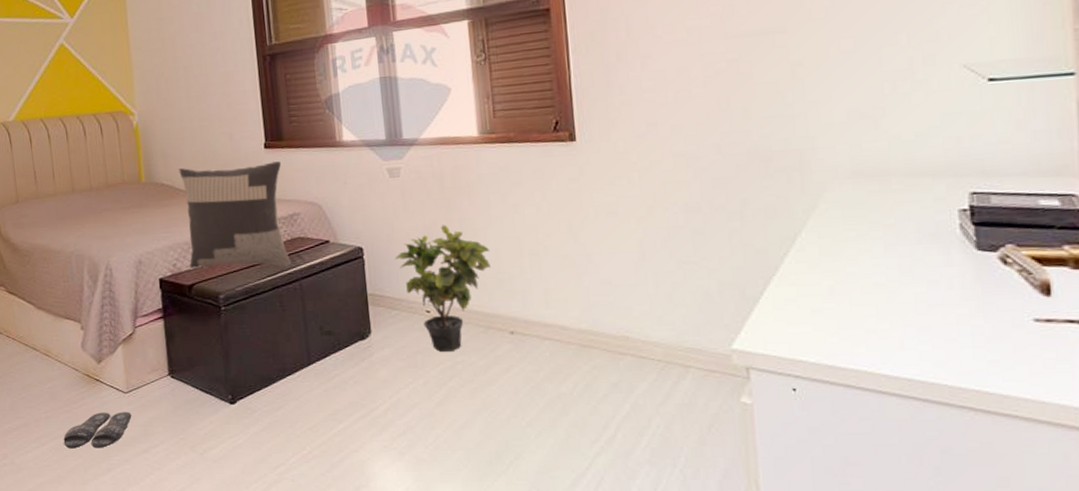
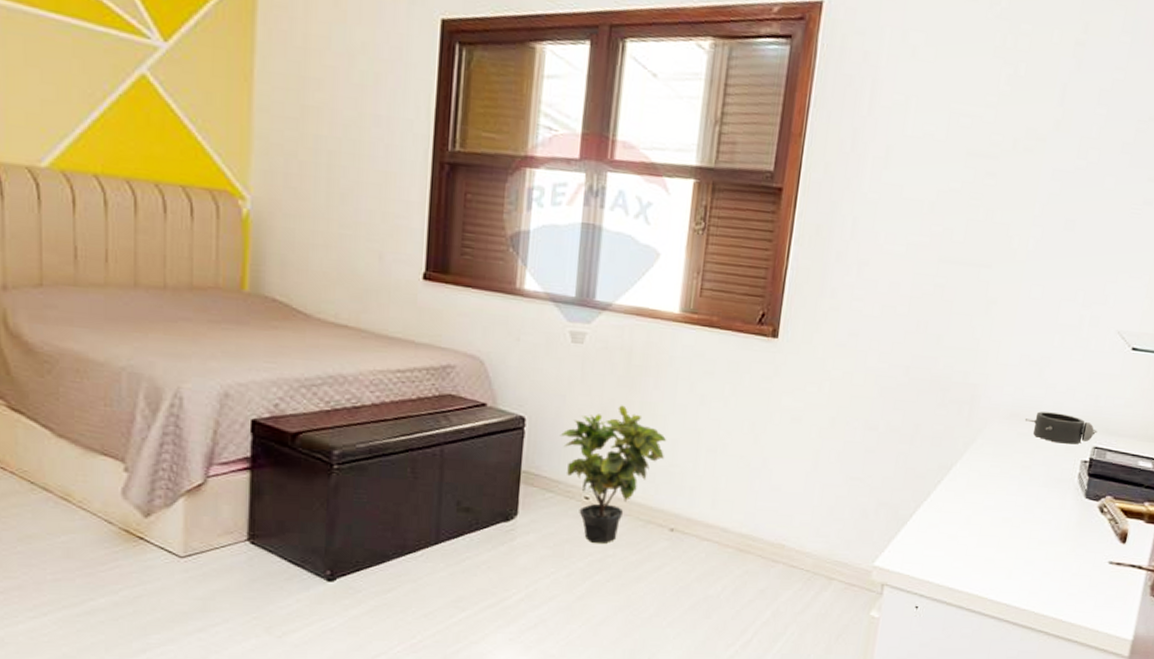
slippers: present [63,411,132,449] -> none [78,579,187,623]
pillow: present [179,161,292,268] -> none [296,284,442,427]
alarm clock: none [871,162,971,195] -> present [1024,411,1098,445]

